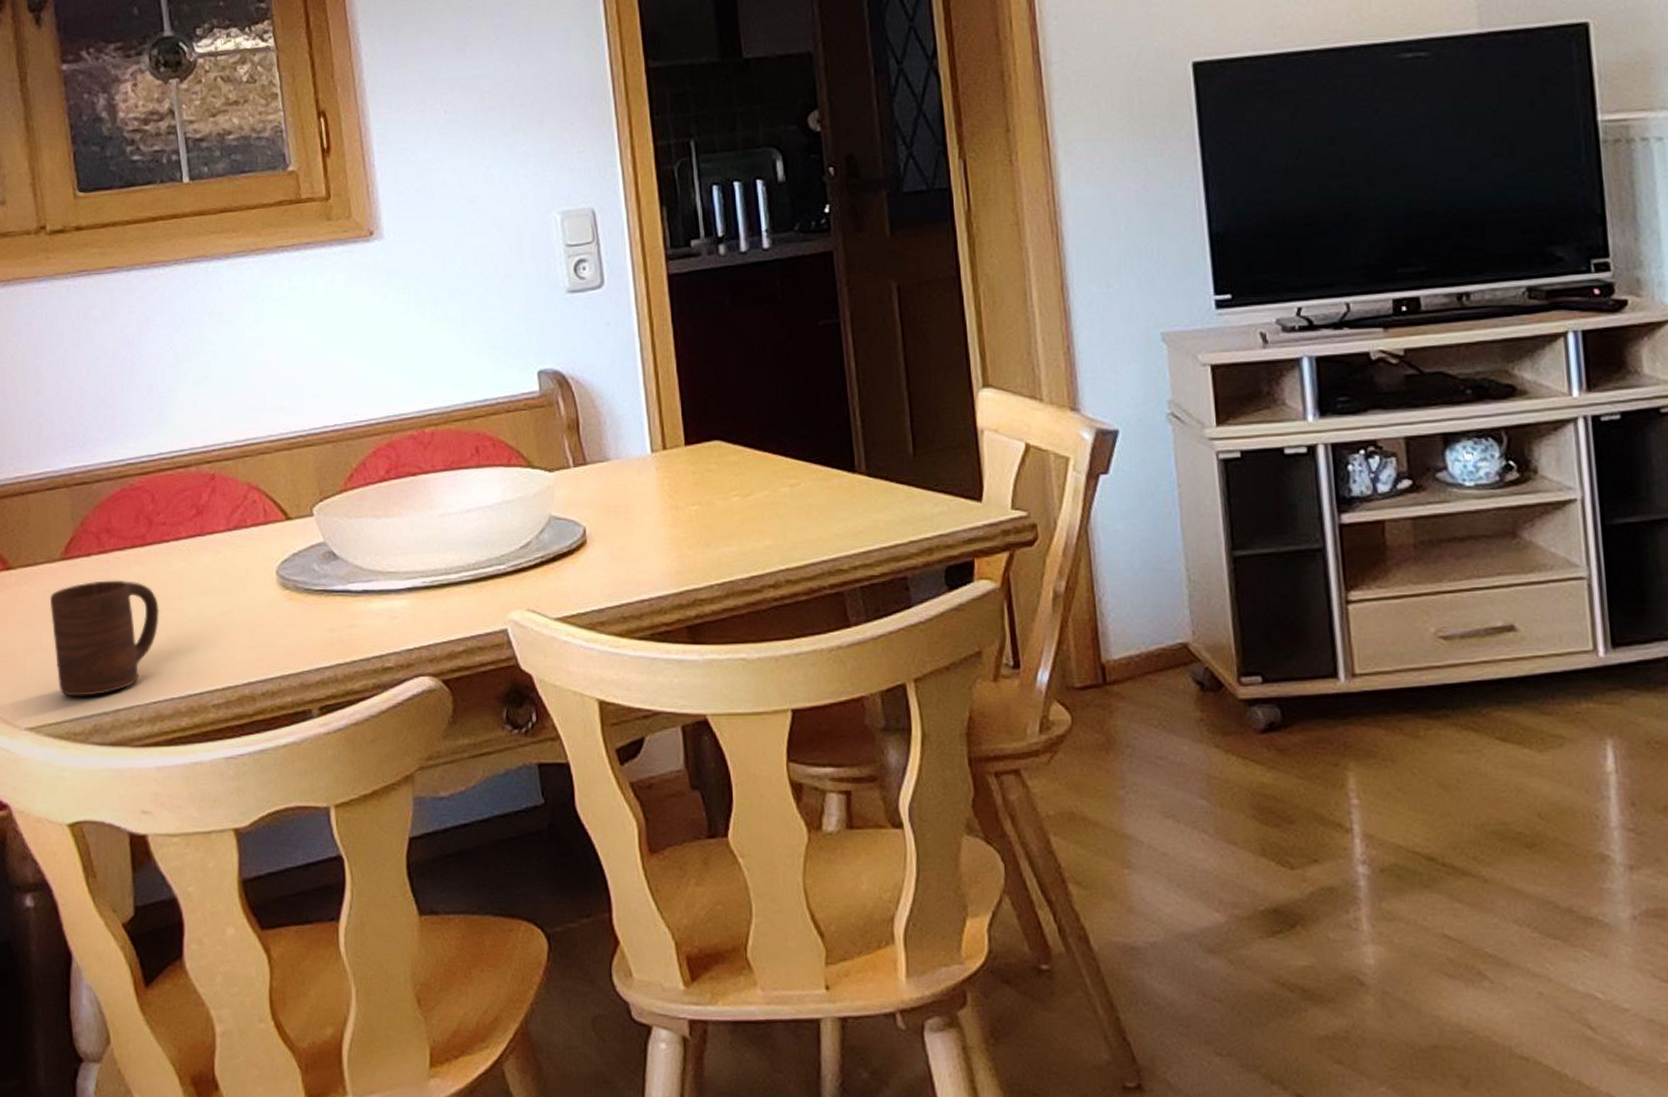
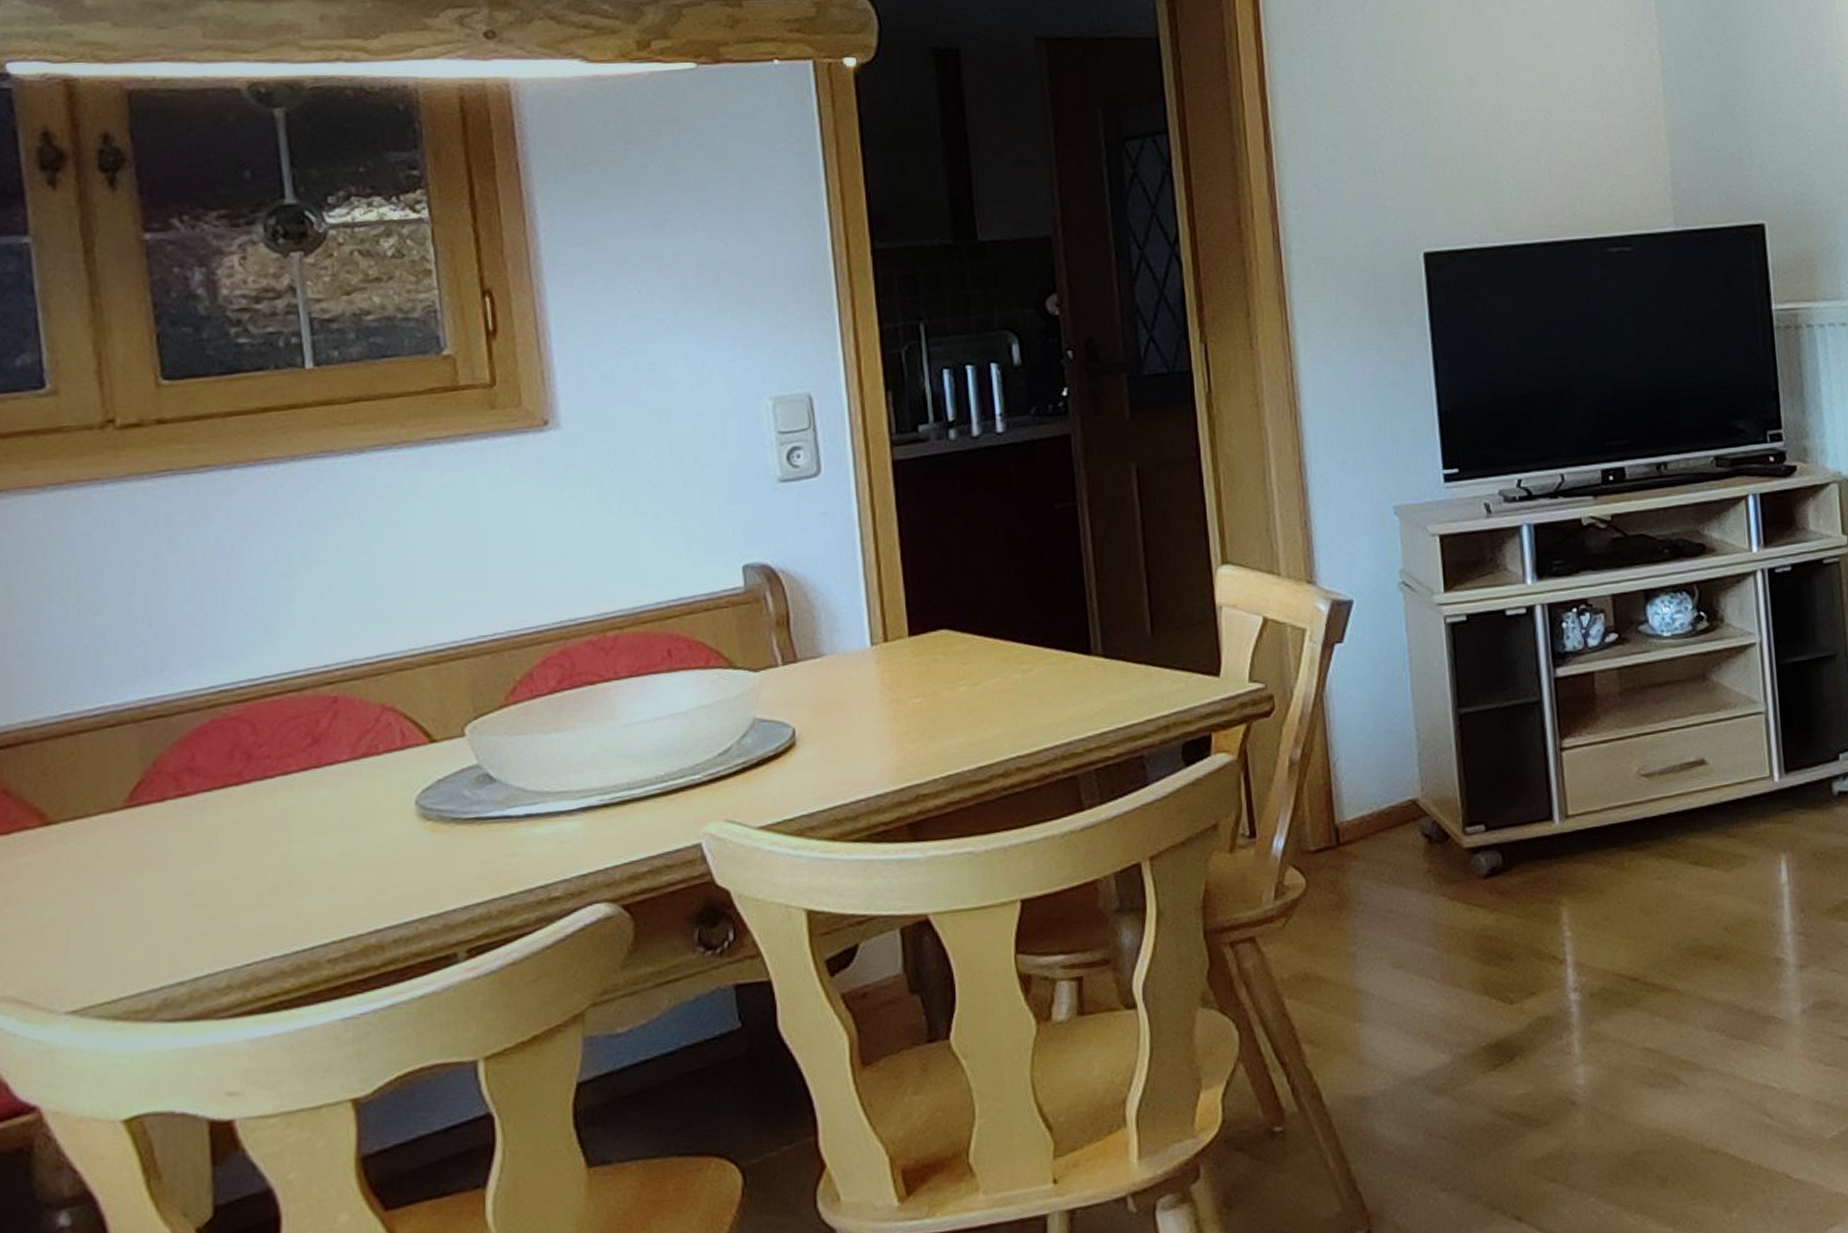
cup: present [49,580,160,697] -> none [105,826,259,968]

